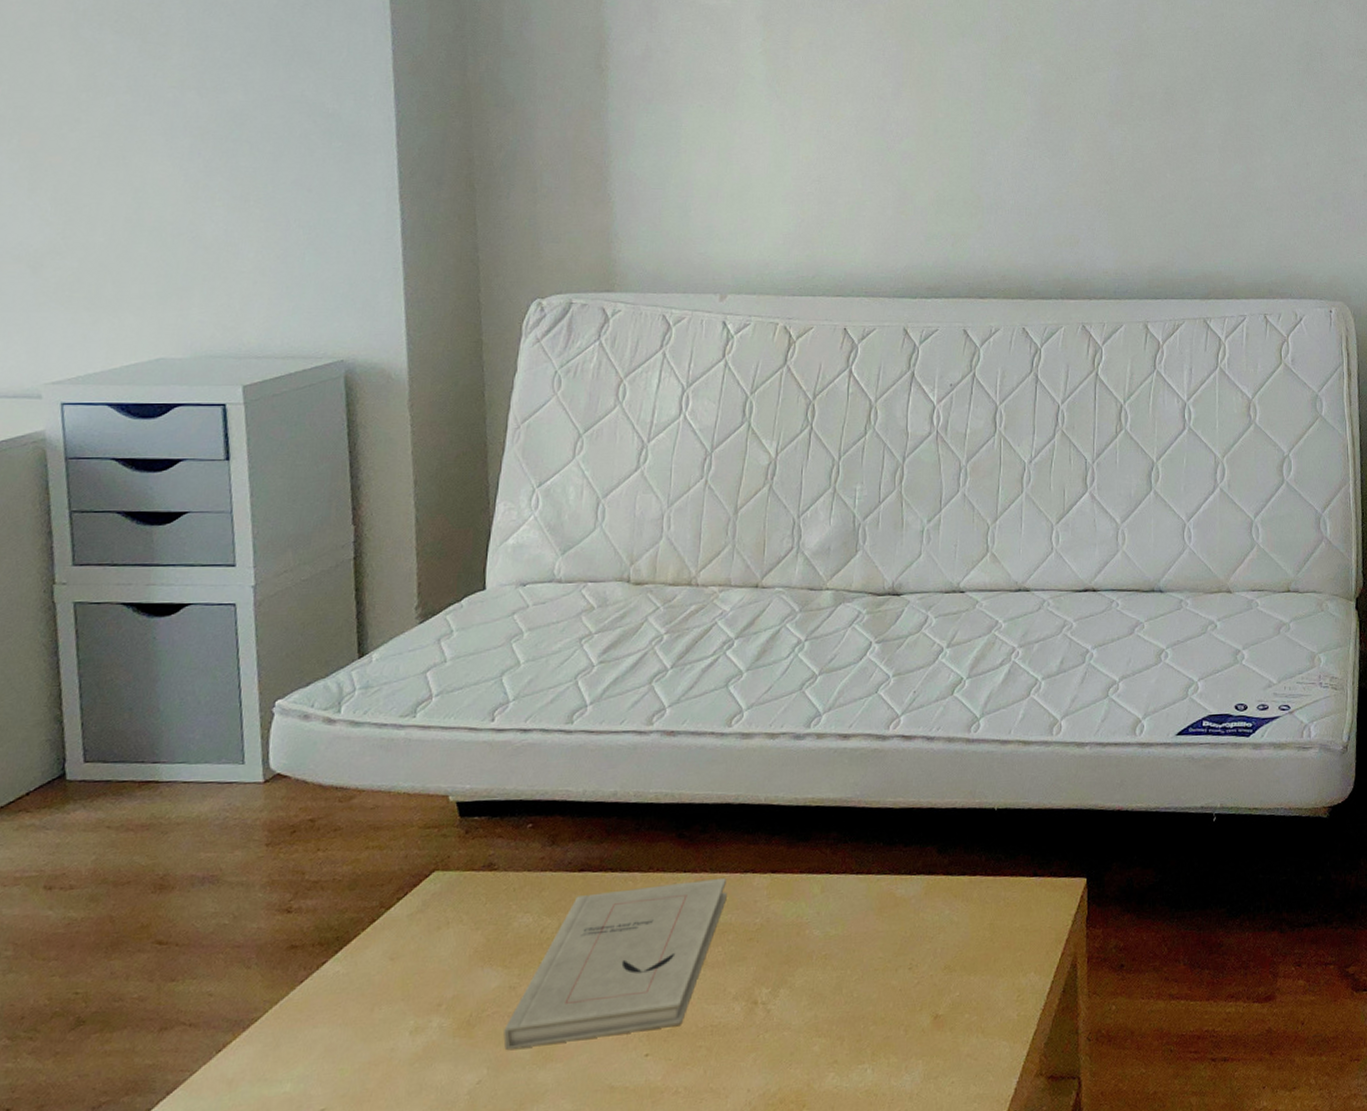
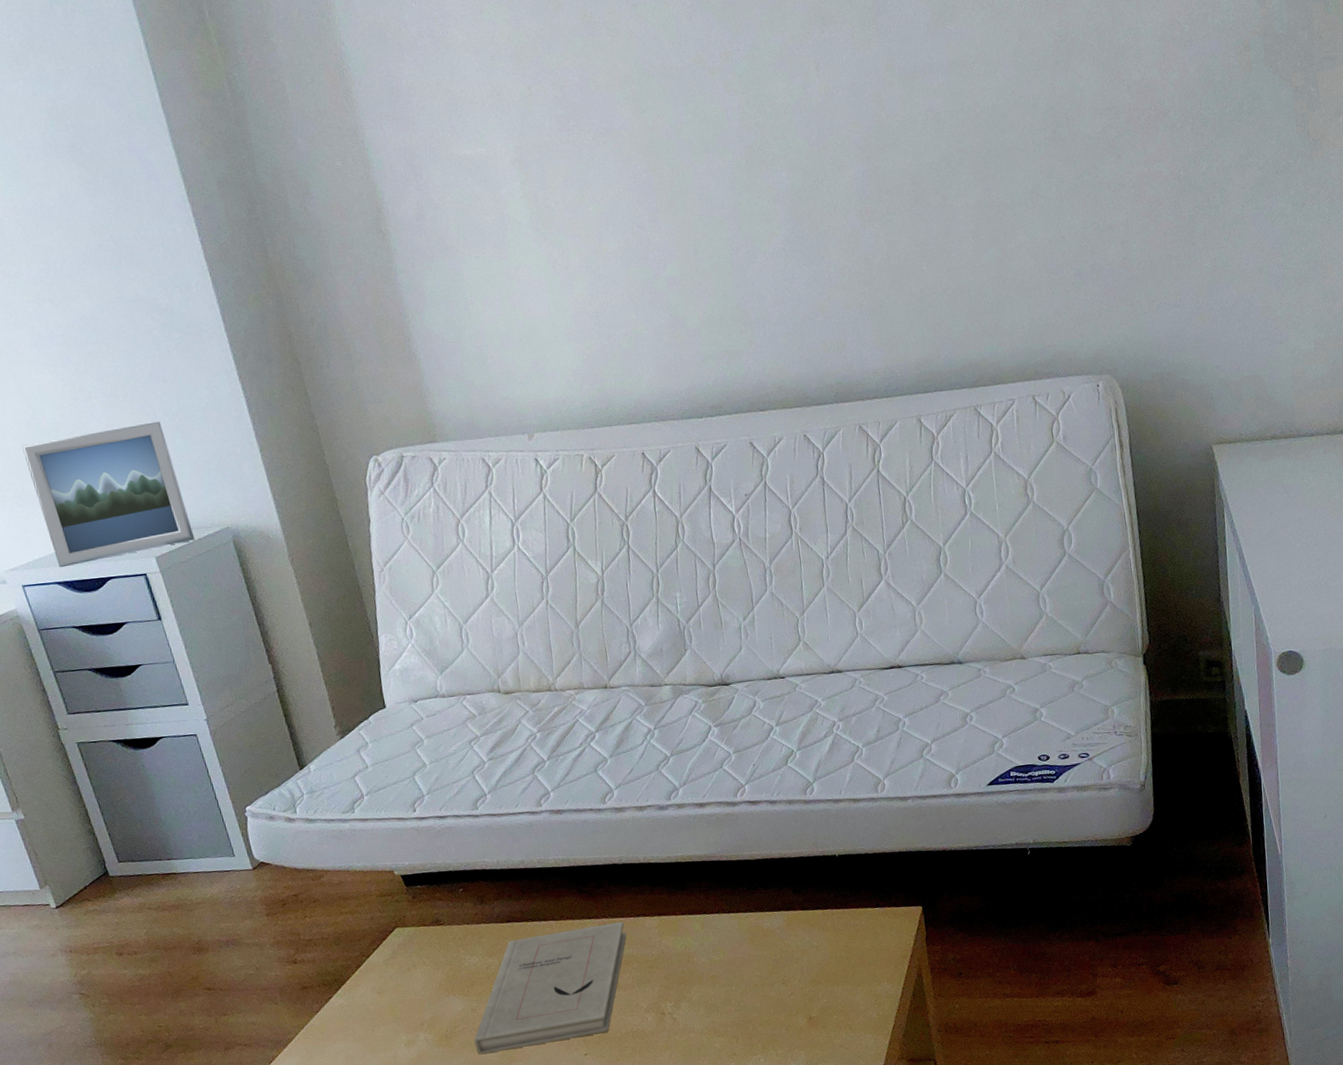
picture frame: none [111,233,299,387] -> present [22,421,195,568]

